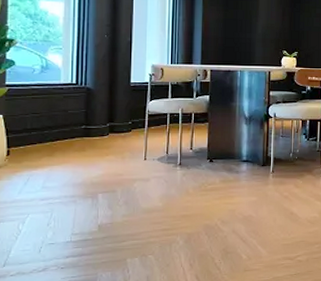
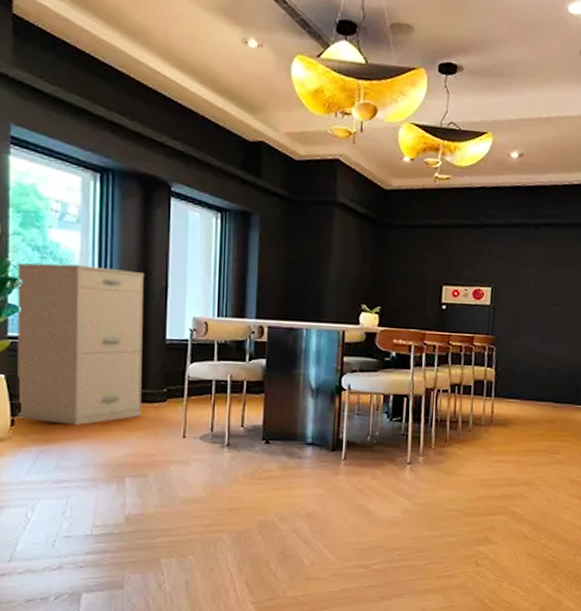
filing cabinet: none [11,27,114,153] -> present [16,262,145,425]

